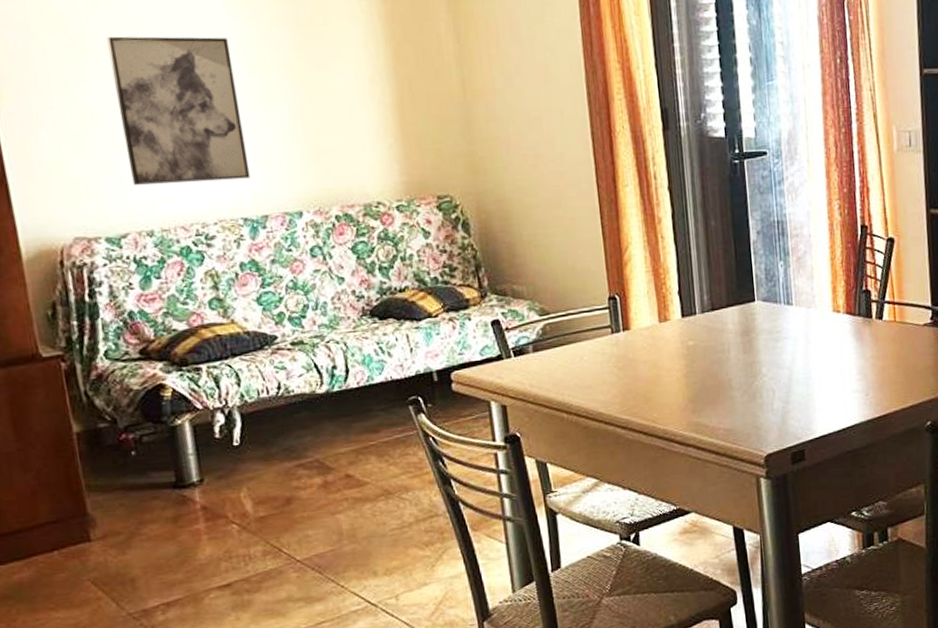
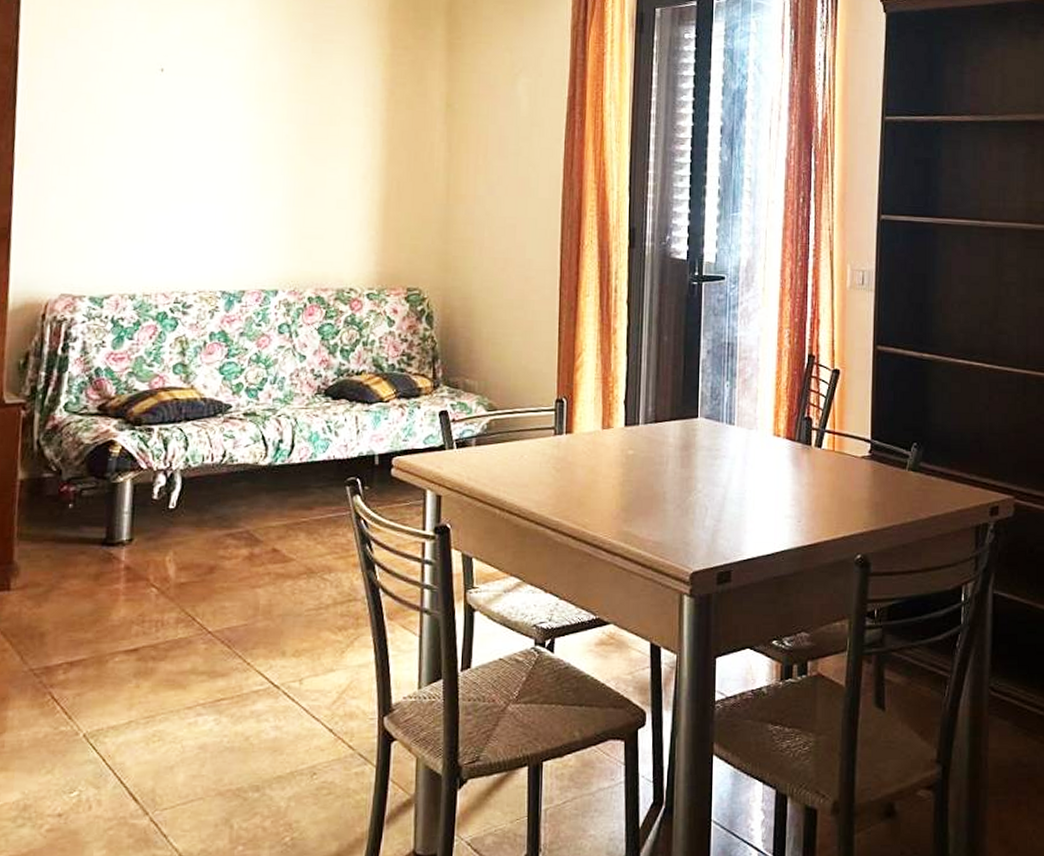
wall art: present [106,36,251,185] -> none [126,117,240,255]

